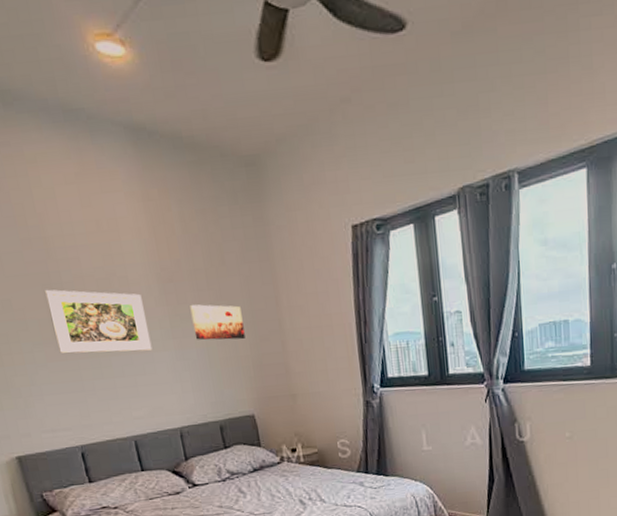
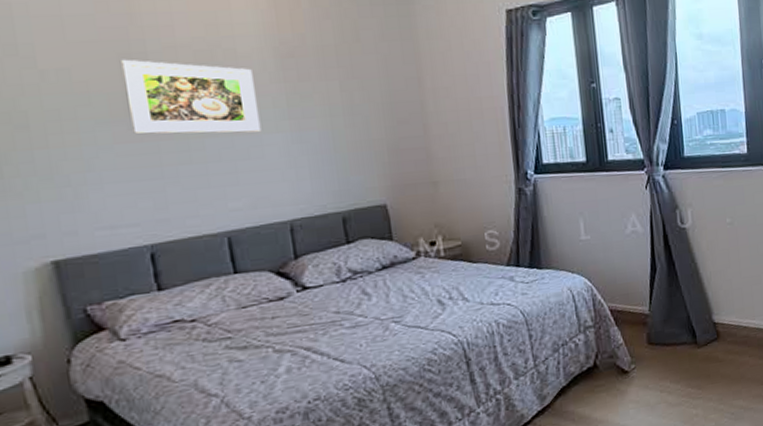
wall art: present [190,304,245,340] -> none [313,82,380,122]

